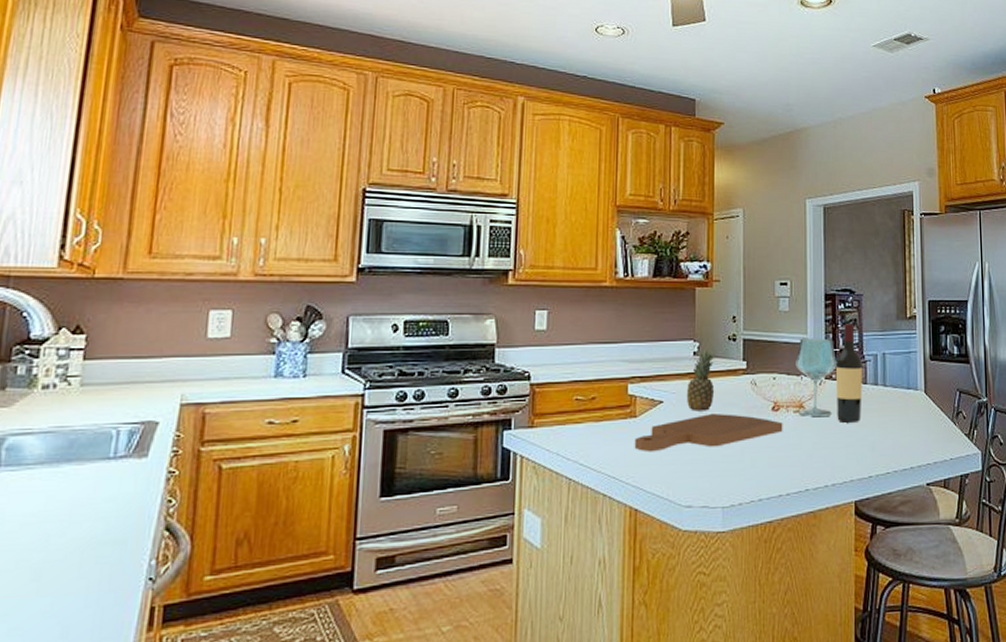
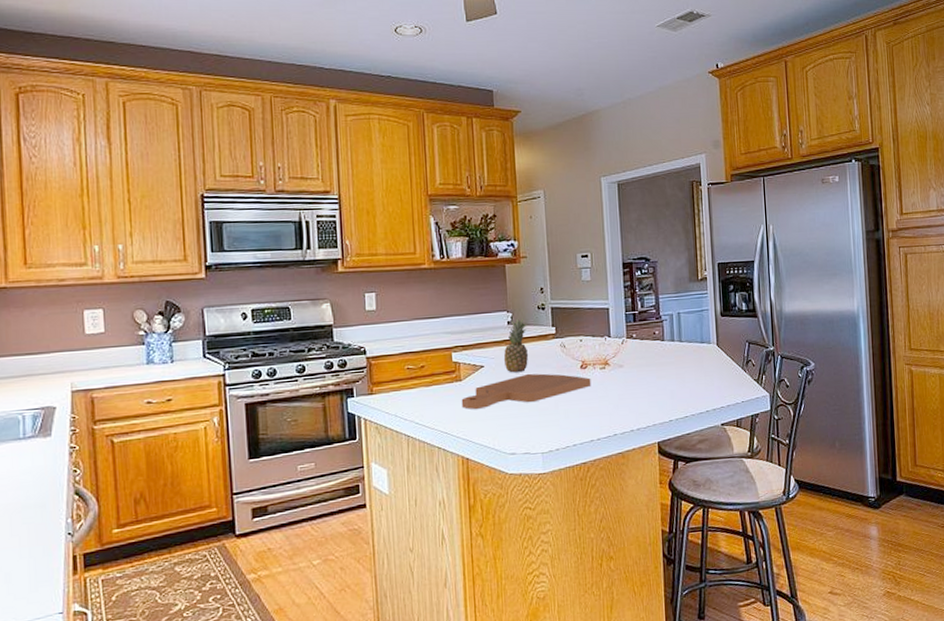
wine glass: present [795,338,836,418] -> none [599,302,636,373]
wine bottle: present [836,324,863,424] -> none [636,288,661,376]

